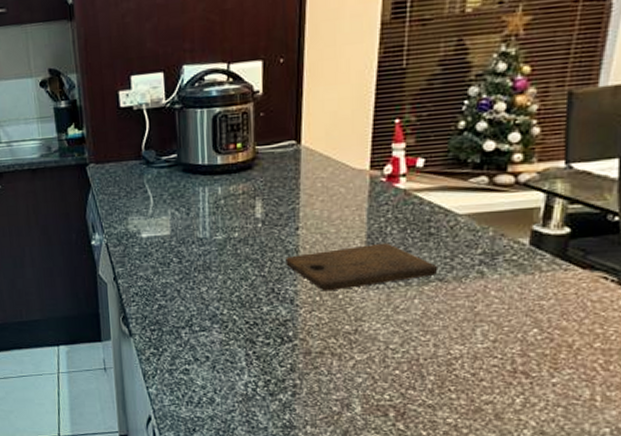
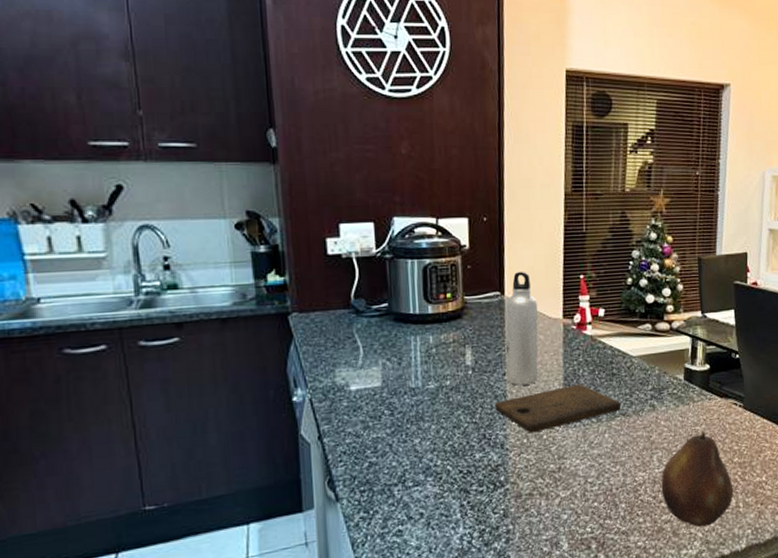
water bottle: none [299,117,340,241] -> present [505,271,538,386]
fruit: none [484,306,589,415] -> present [661,430,734,527]

